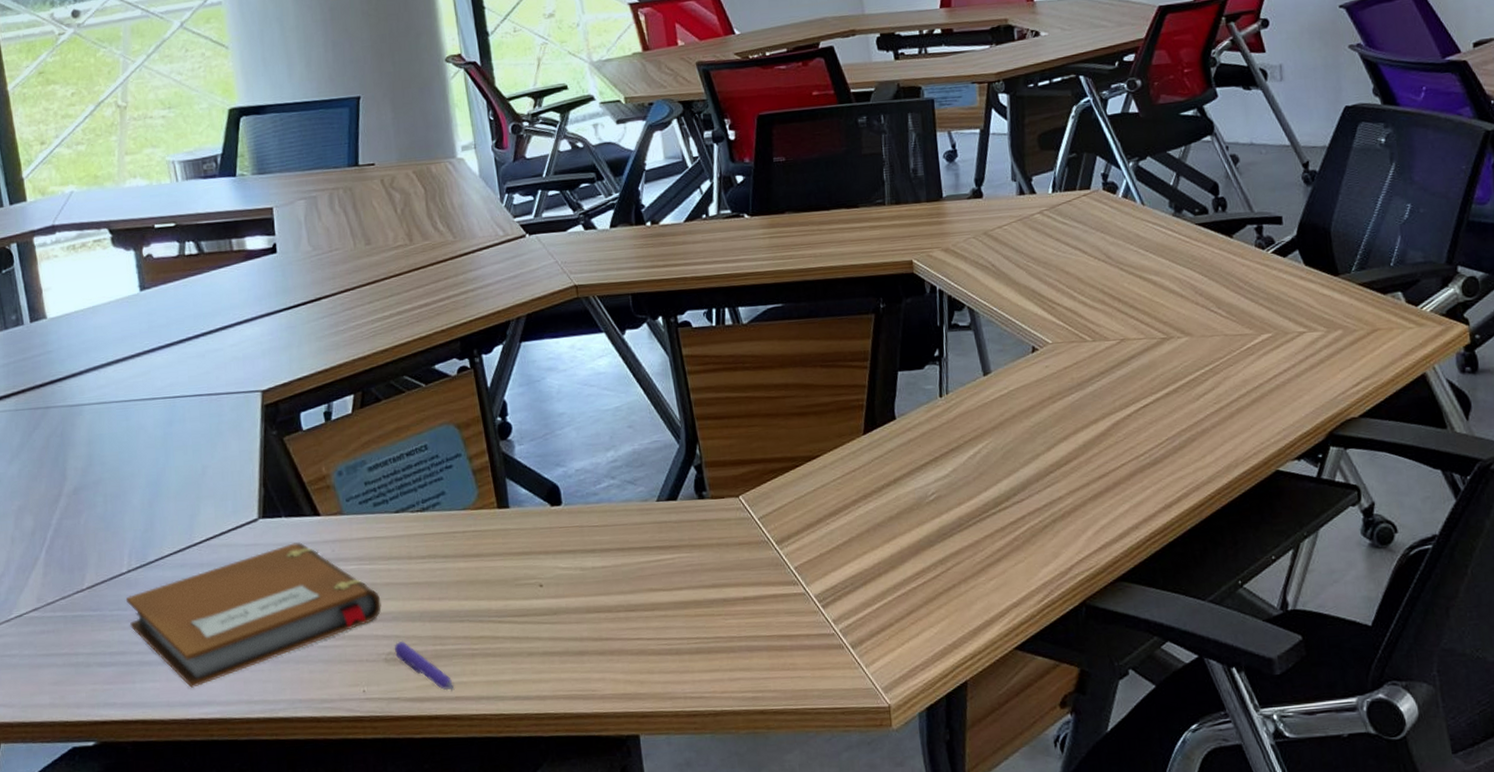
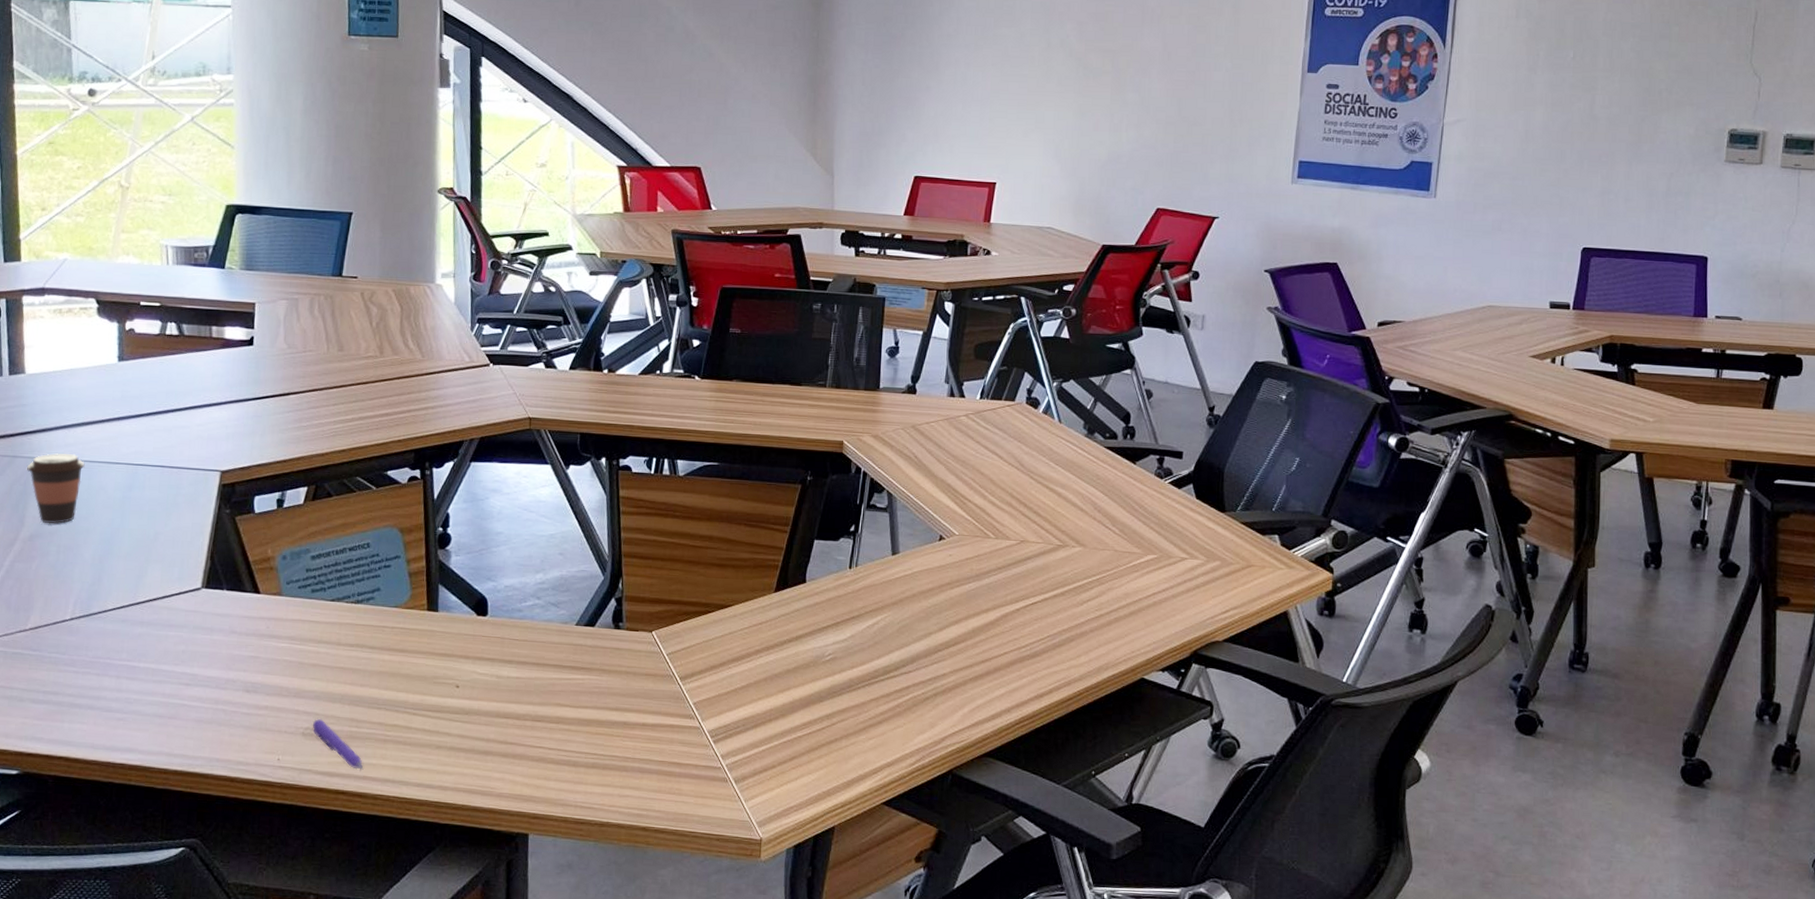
coffee cup: none [60,396,121,473] -> present [26,453,85,524]
notebook: present [126,542,382,688] -> none [65,615,306,734]

